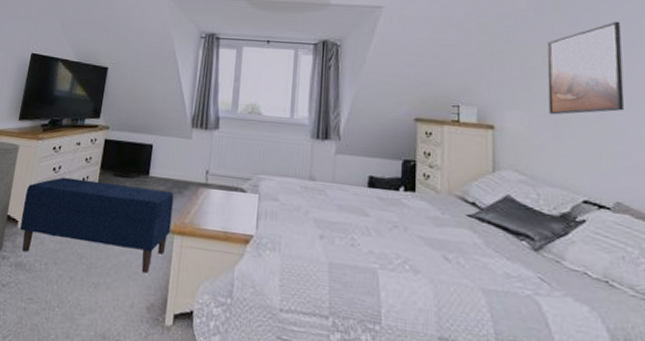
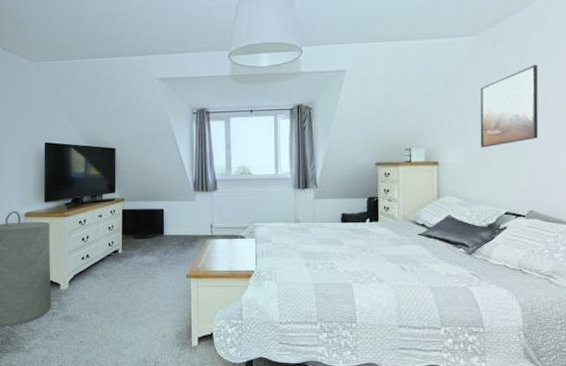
bench: present [20,177,174,274] -> none [62,244,187,311]

